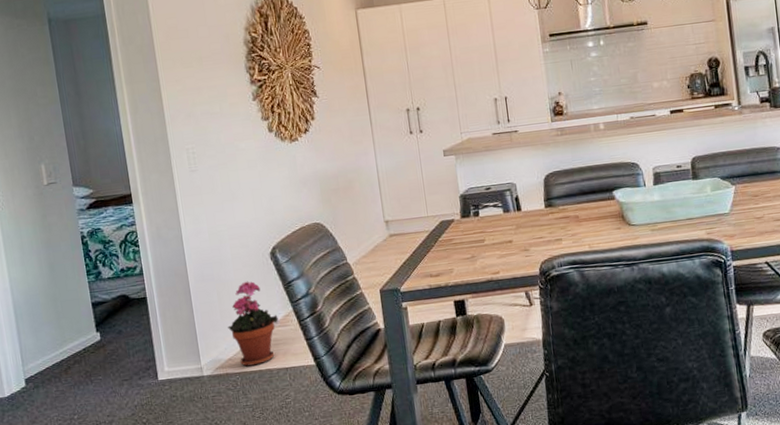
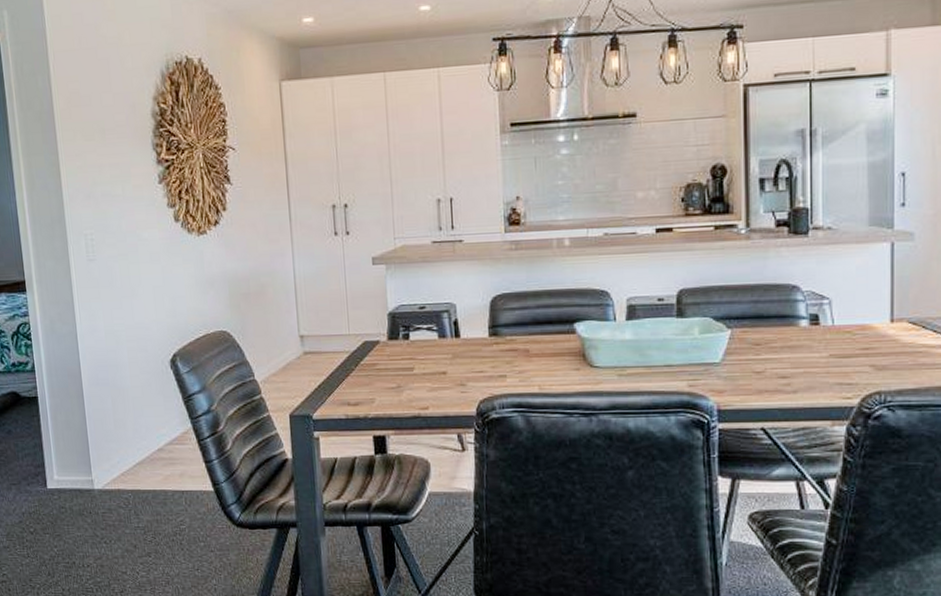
potted plant: present [228,281,279,367] -> none [122,389,176,484]

